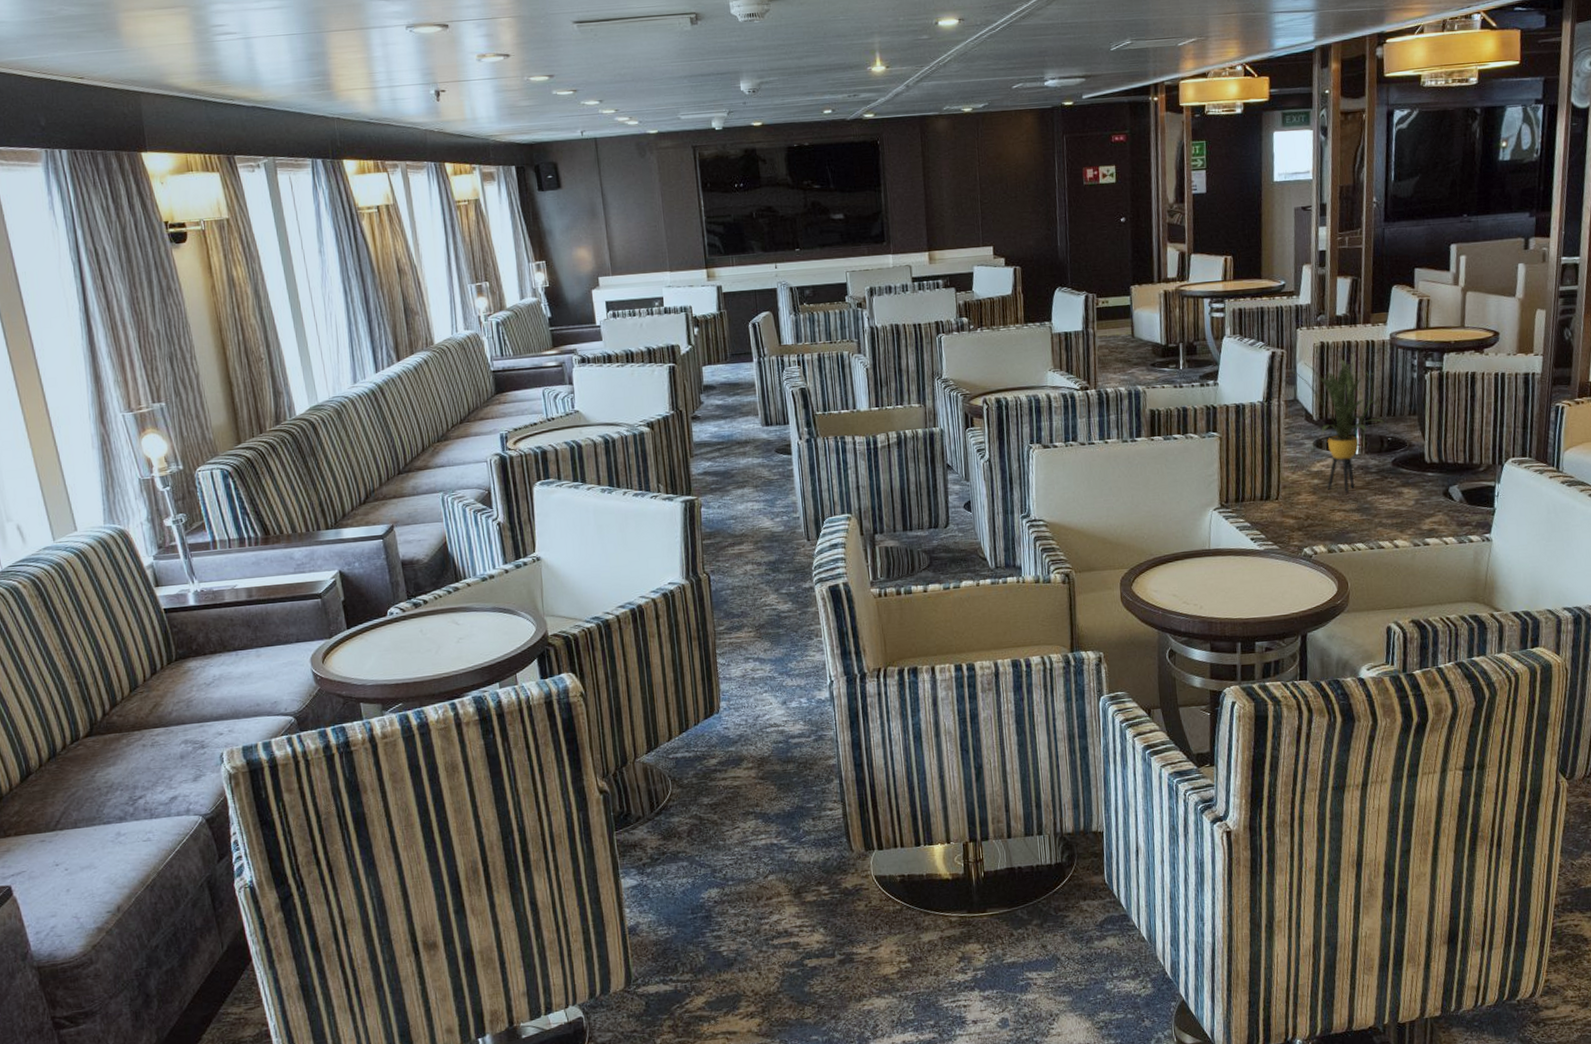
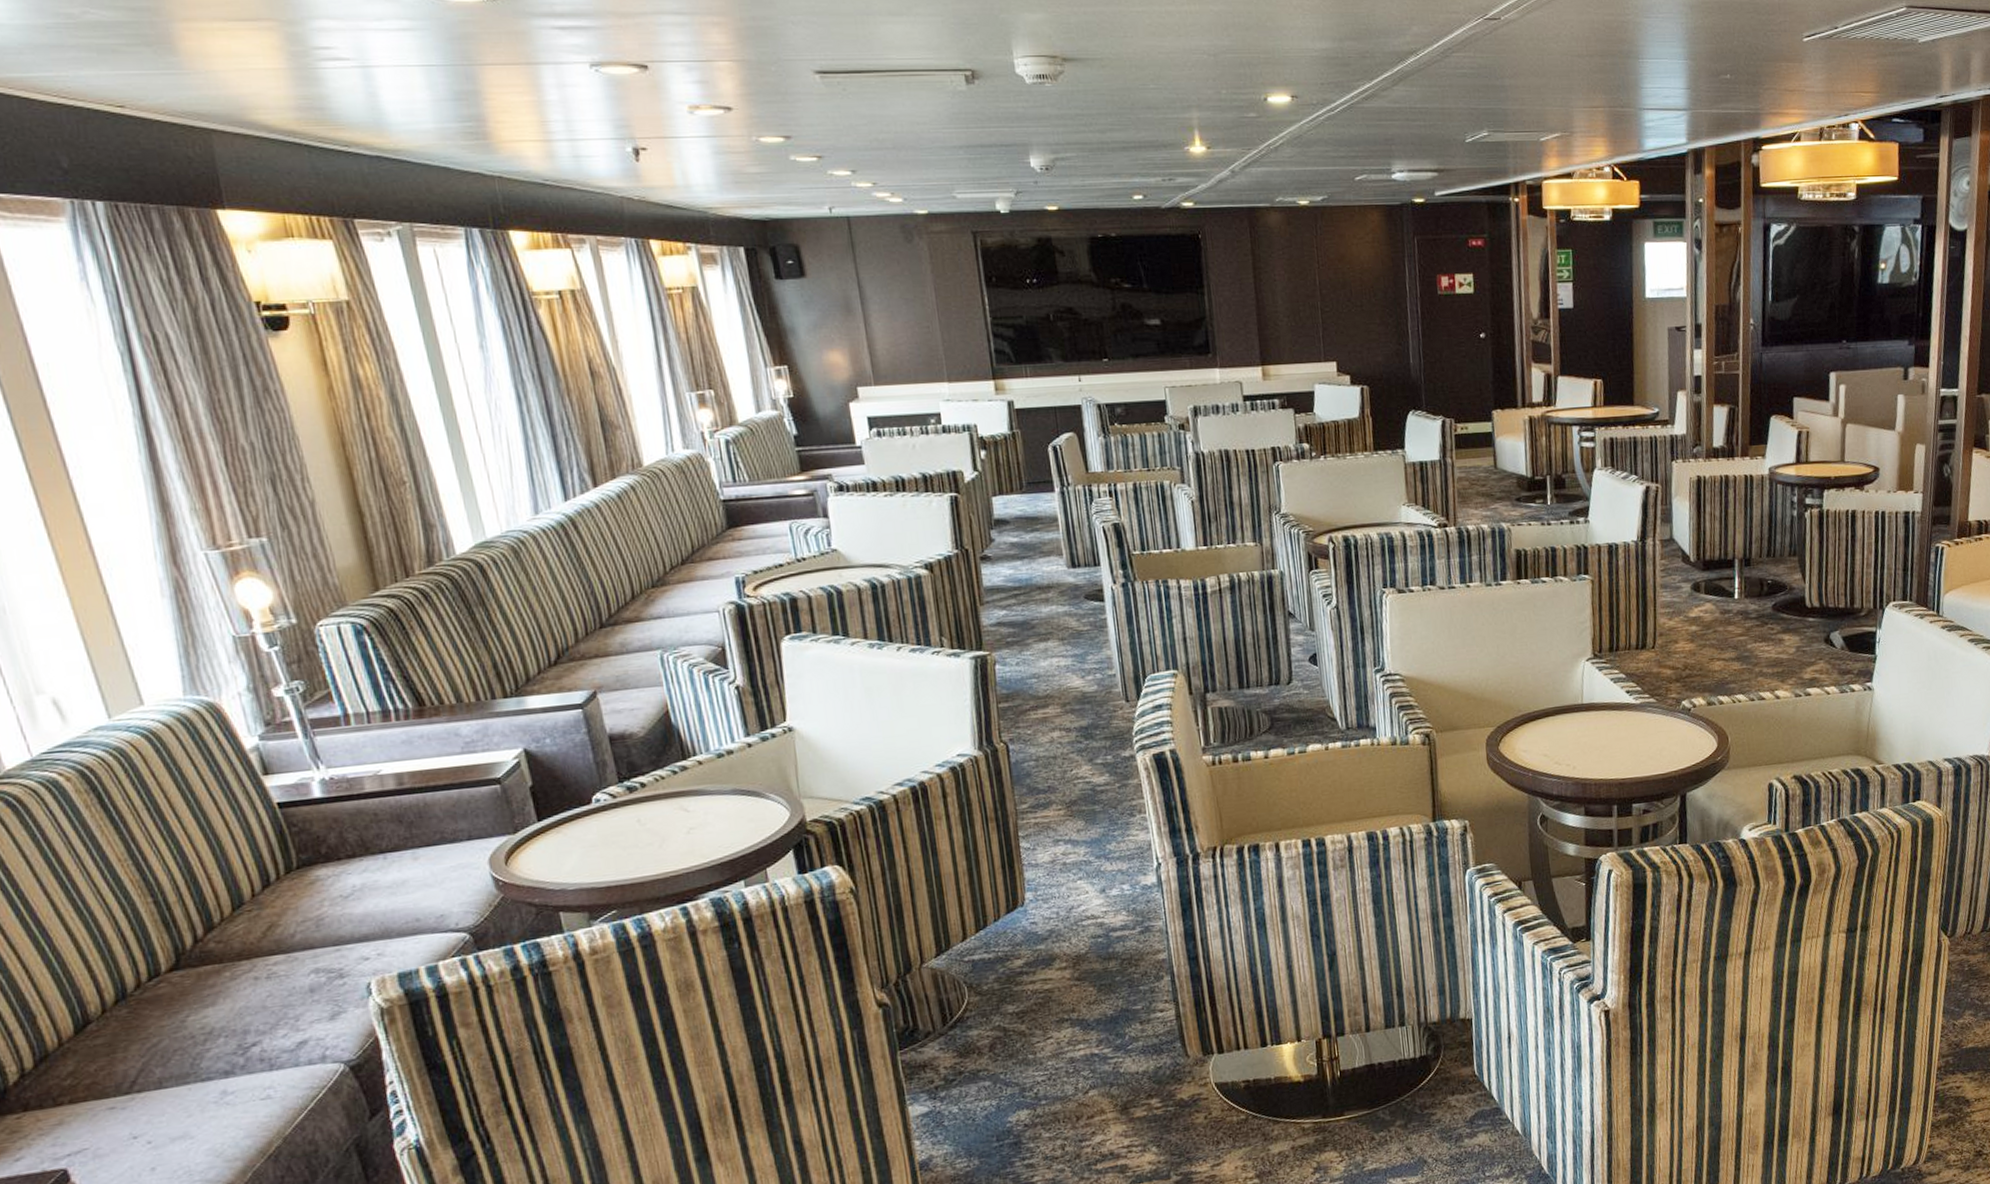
house plant: present [1287,356,1384,493] -> none [1663,492,1764,641]

